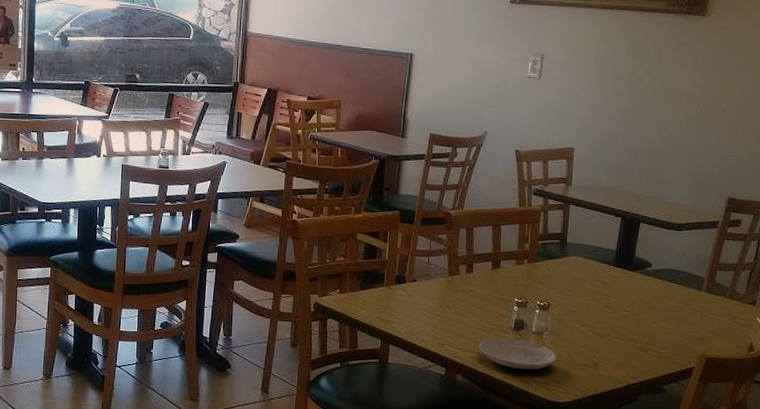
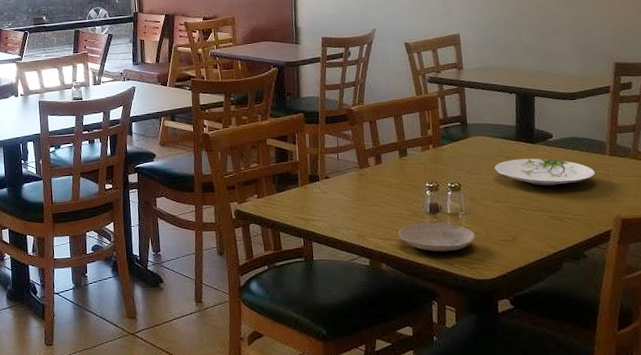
plate: none [586,285,688,317] -> present [494,158,595,187]

